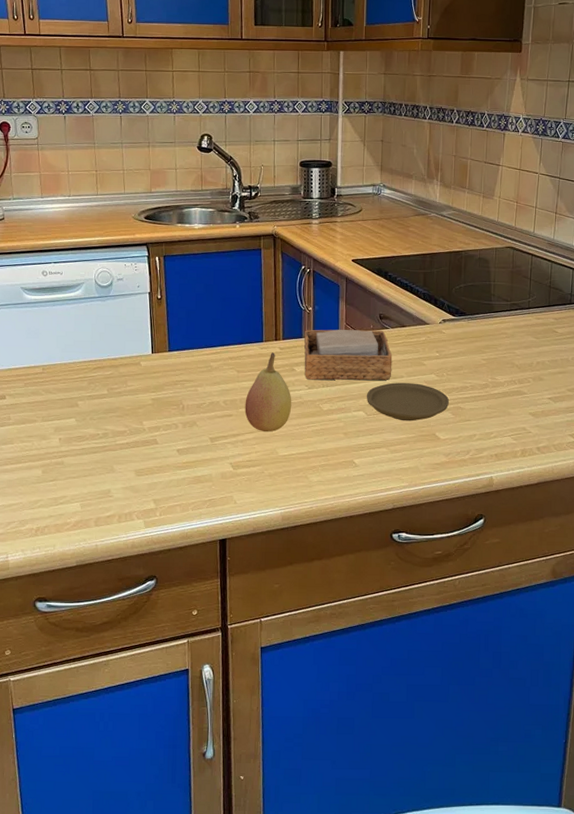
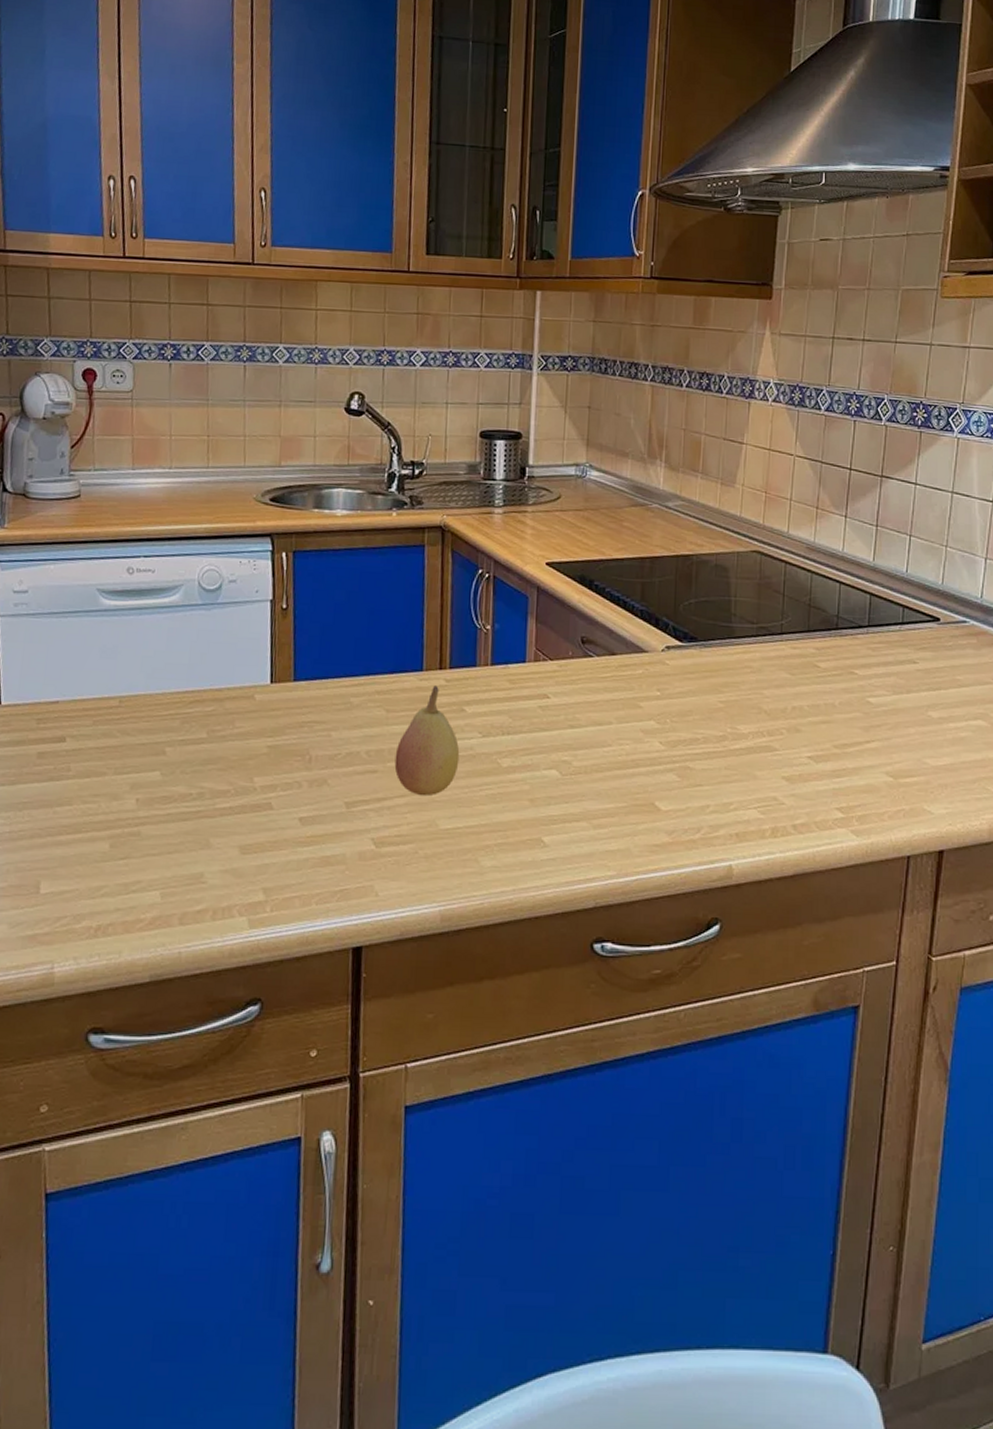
napkin holder: present [303,329,392,380] -> none [478,655,598,727]
plate: present [366,382,450,421] -> none [561,731,674,785]

